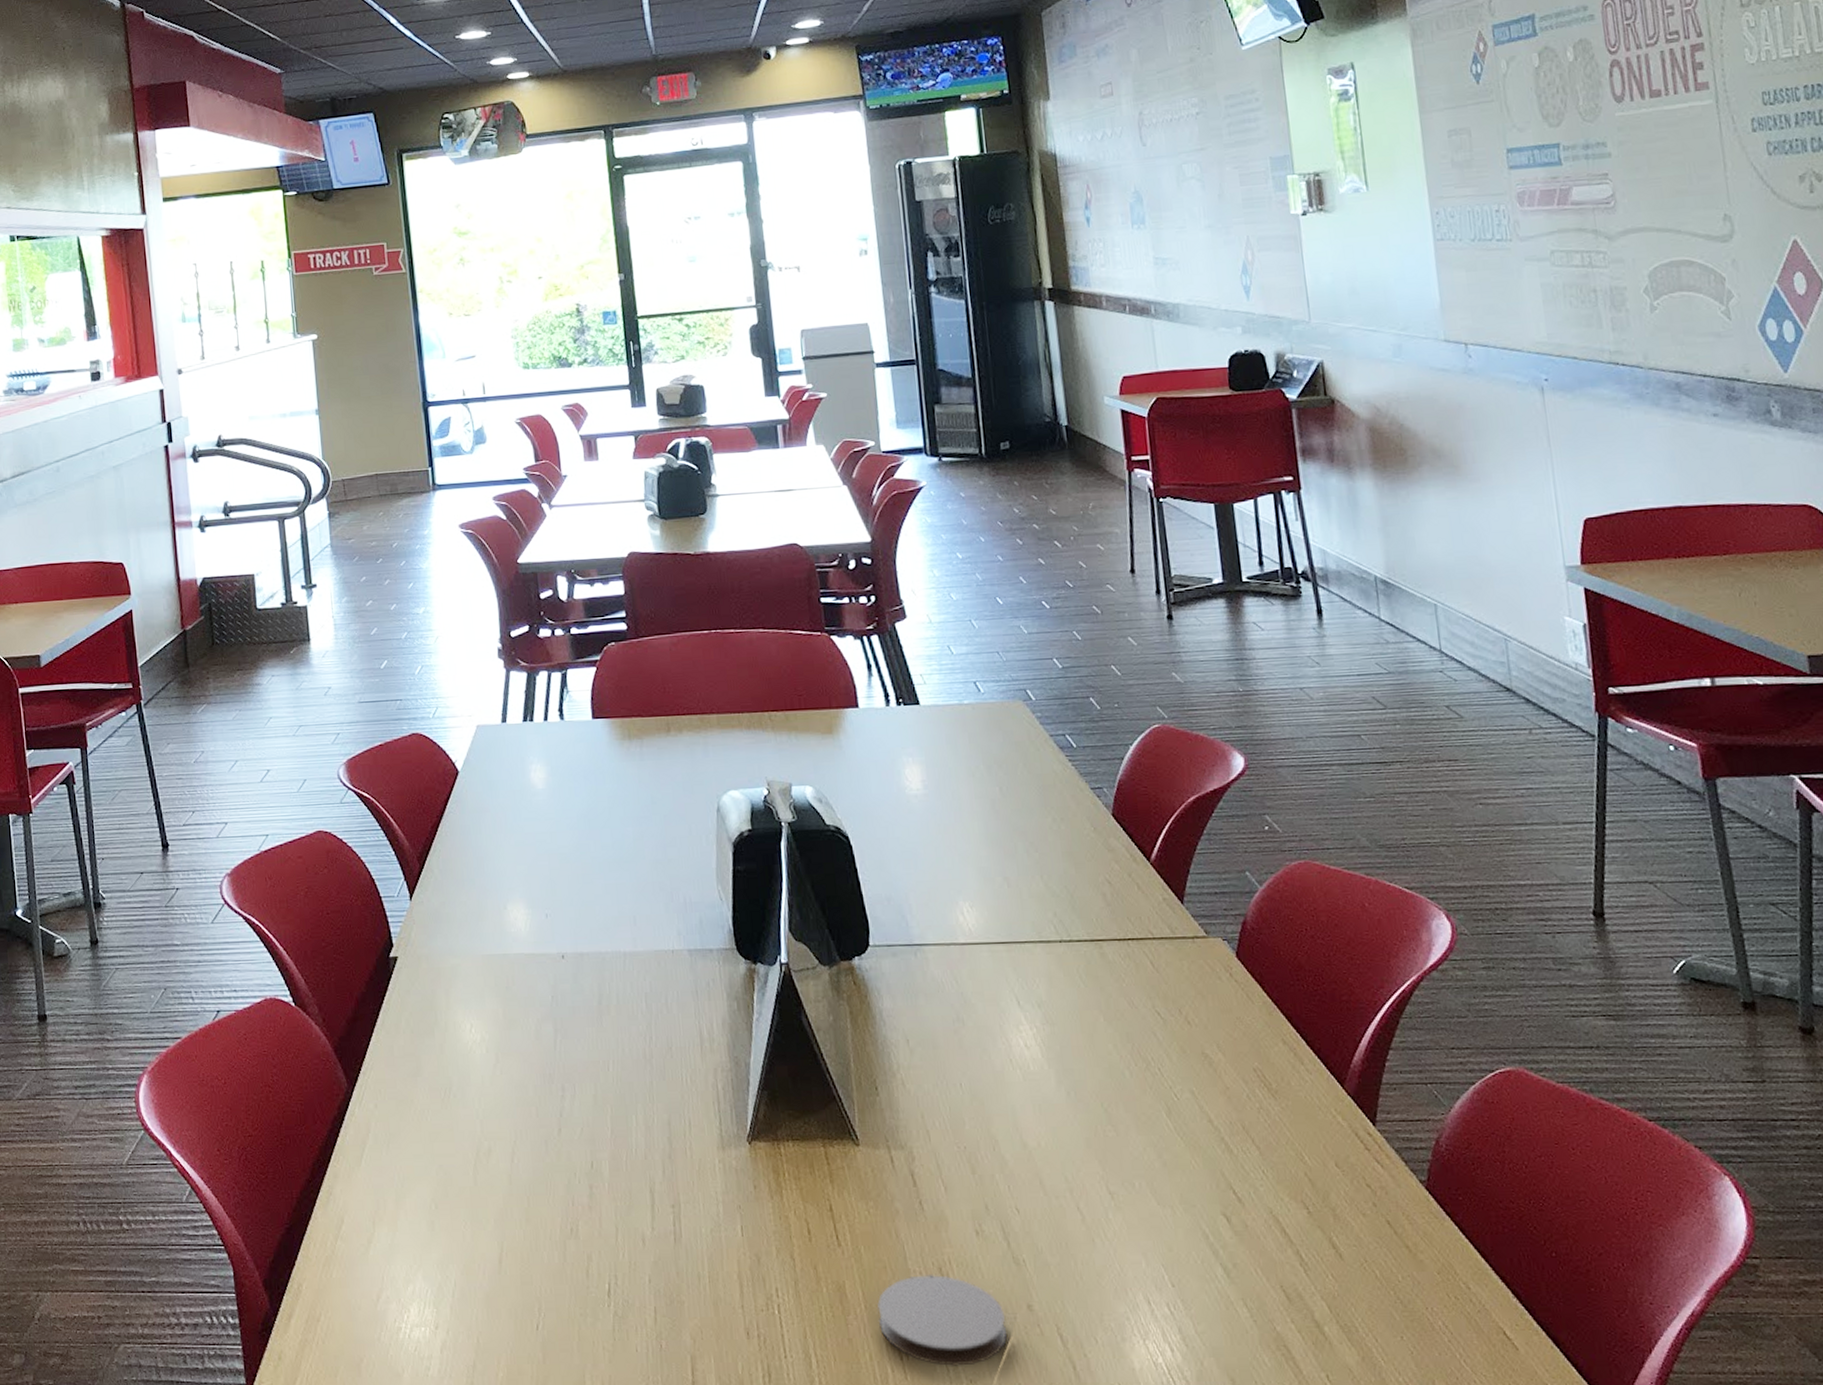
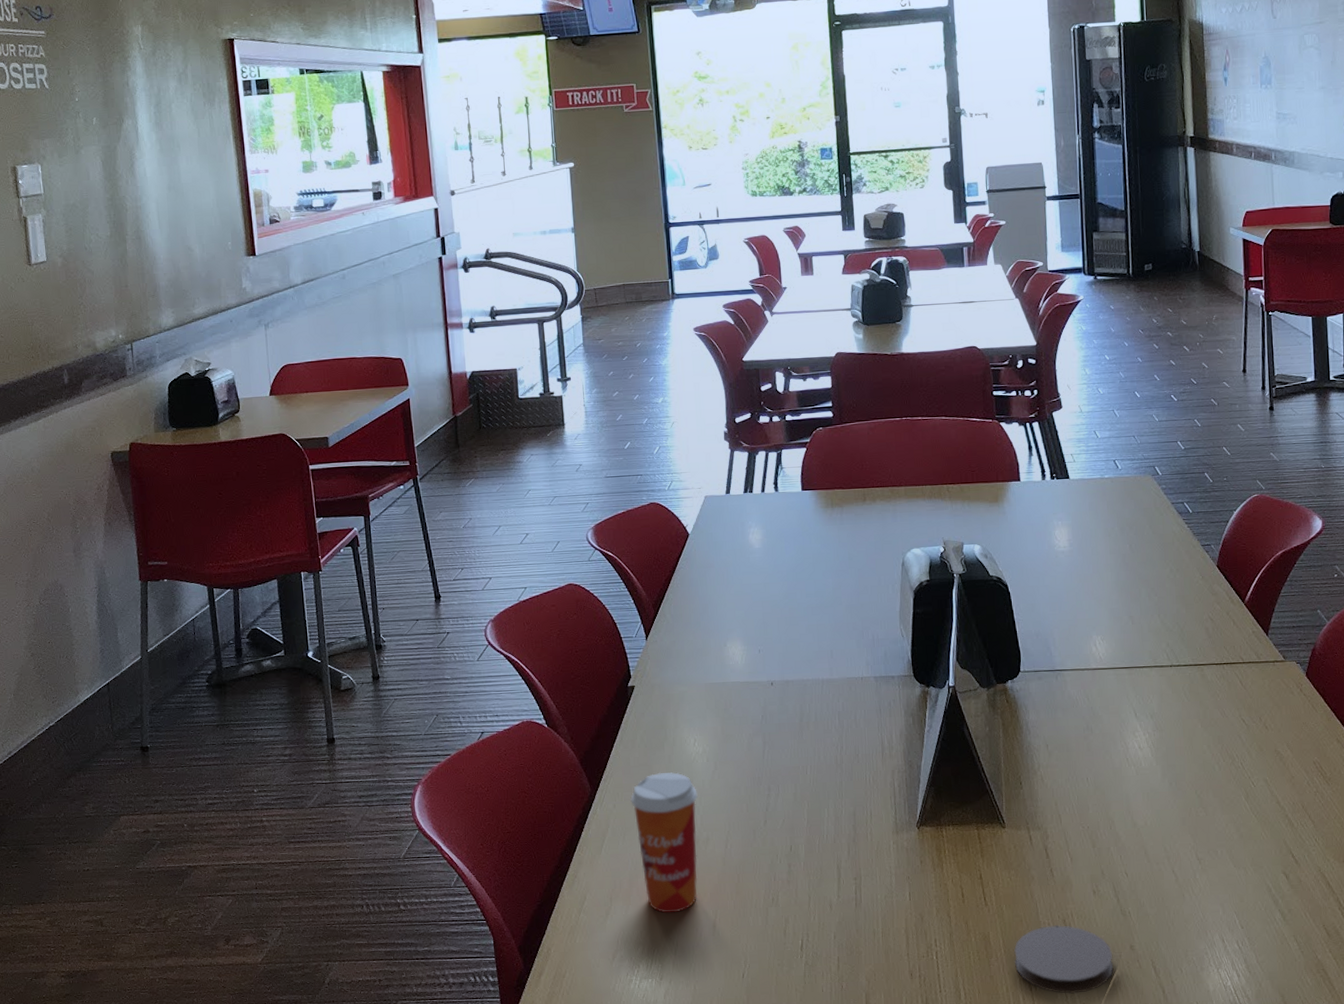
paper cup: none [395,1064,479,1244] -> present [630,772,698,913]

